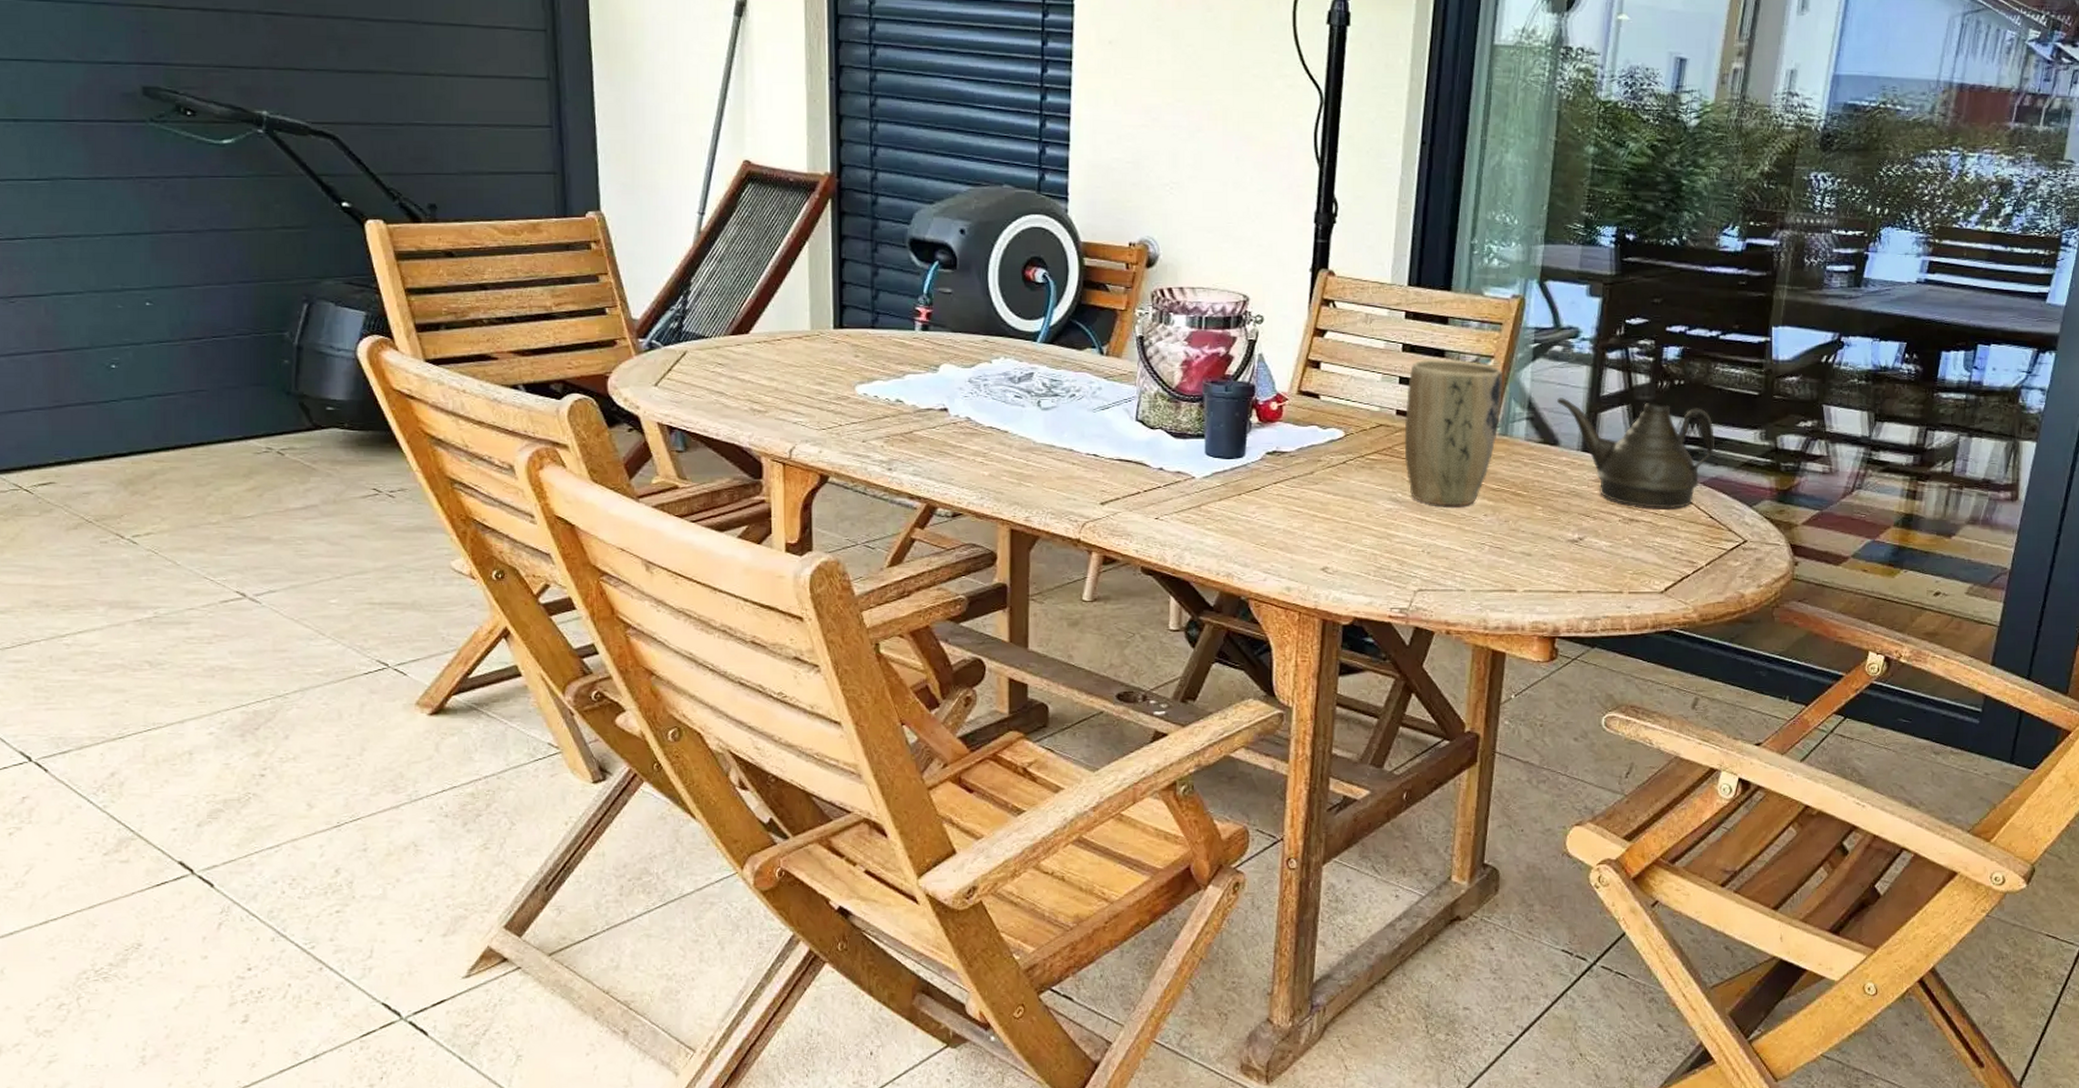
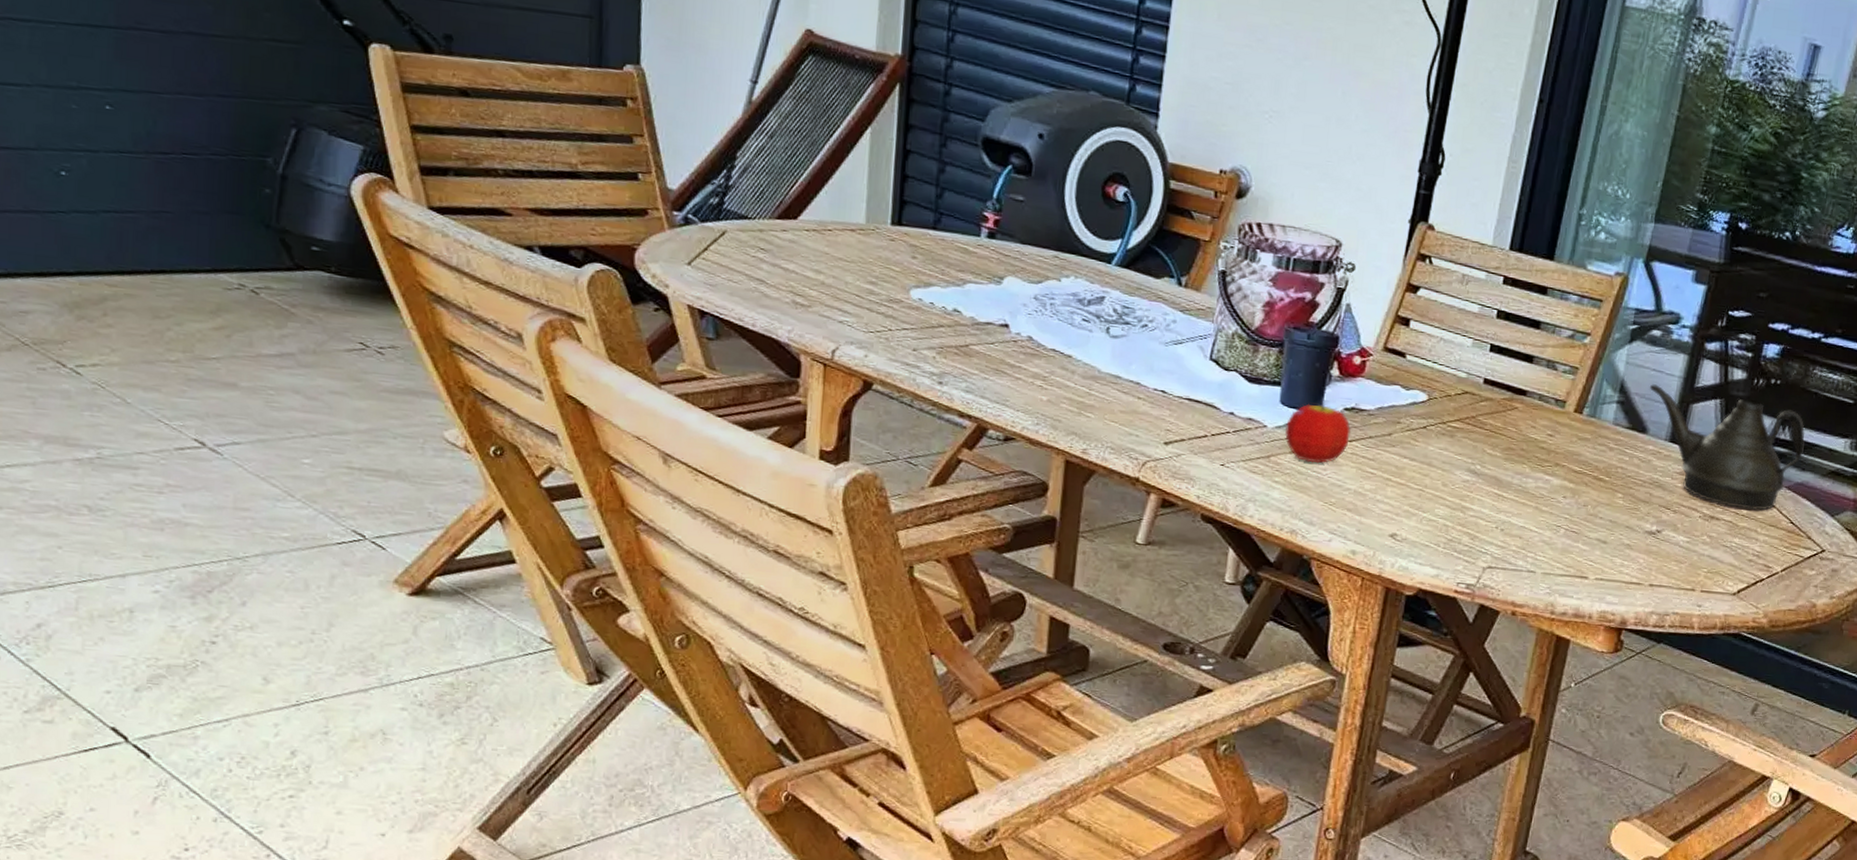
fruit: none [1213,448,1274,508] -> present [1285,401,1351,464]
plant pot: present [1404,360,1504,506] -> none [1488,329,1599,486]

